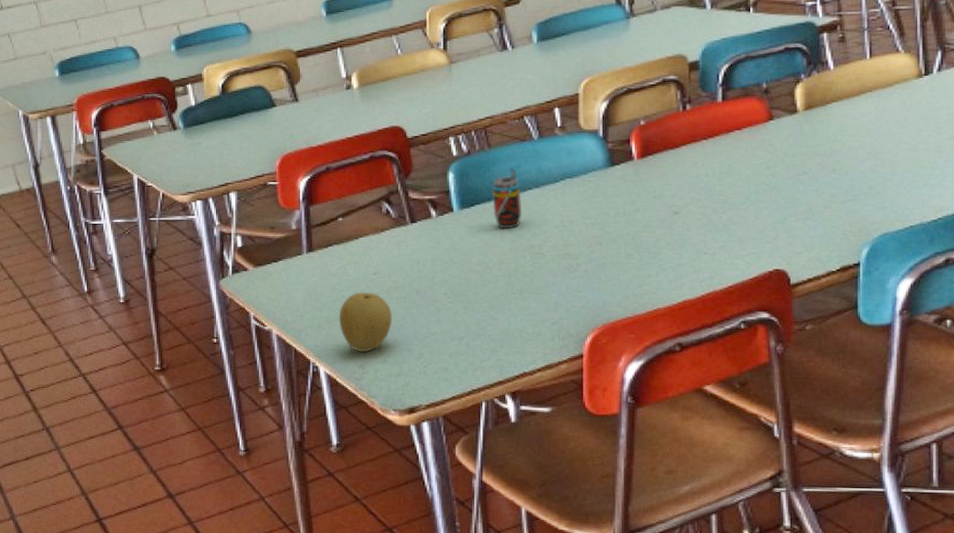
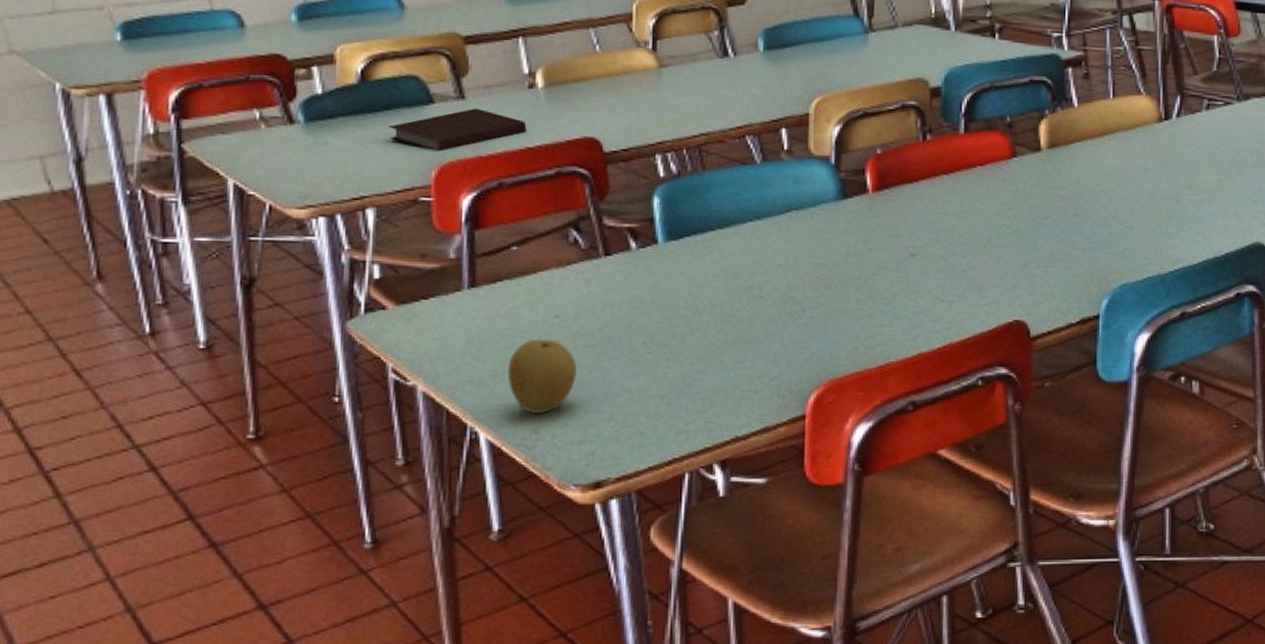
notebook: none [243,108,346,145] -> present [388,108,527,152]
beverage can: present [491,168,522,229] -> none [704,195,741,267]

